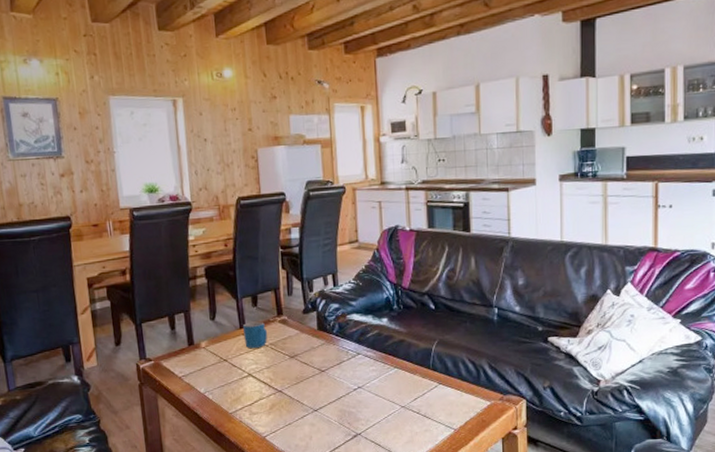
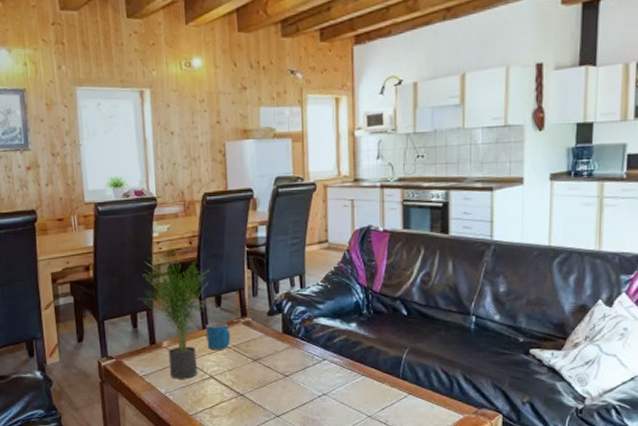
potted plant: none [177,246,245,379] -> present [140,244,209,379]

